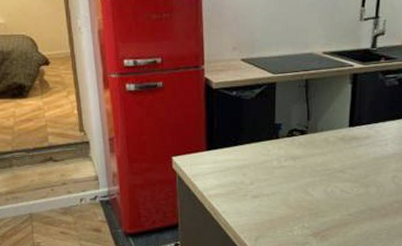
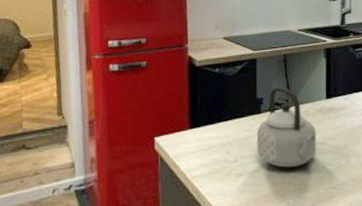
teapot: none [273,112,336,193] -> present [256,86,317,168]

